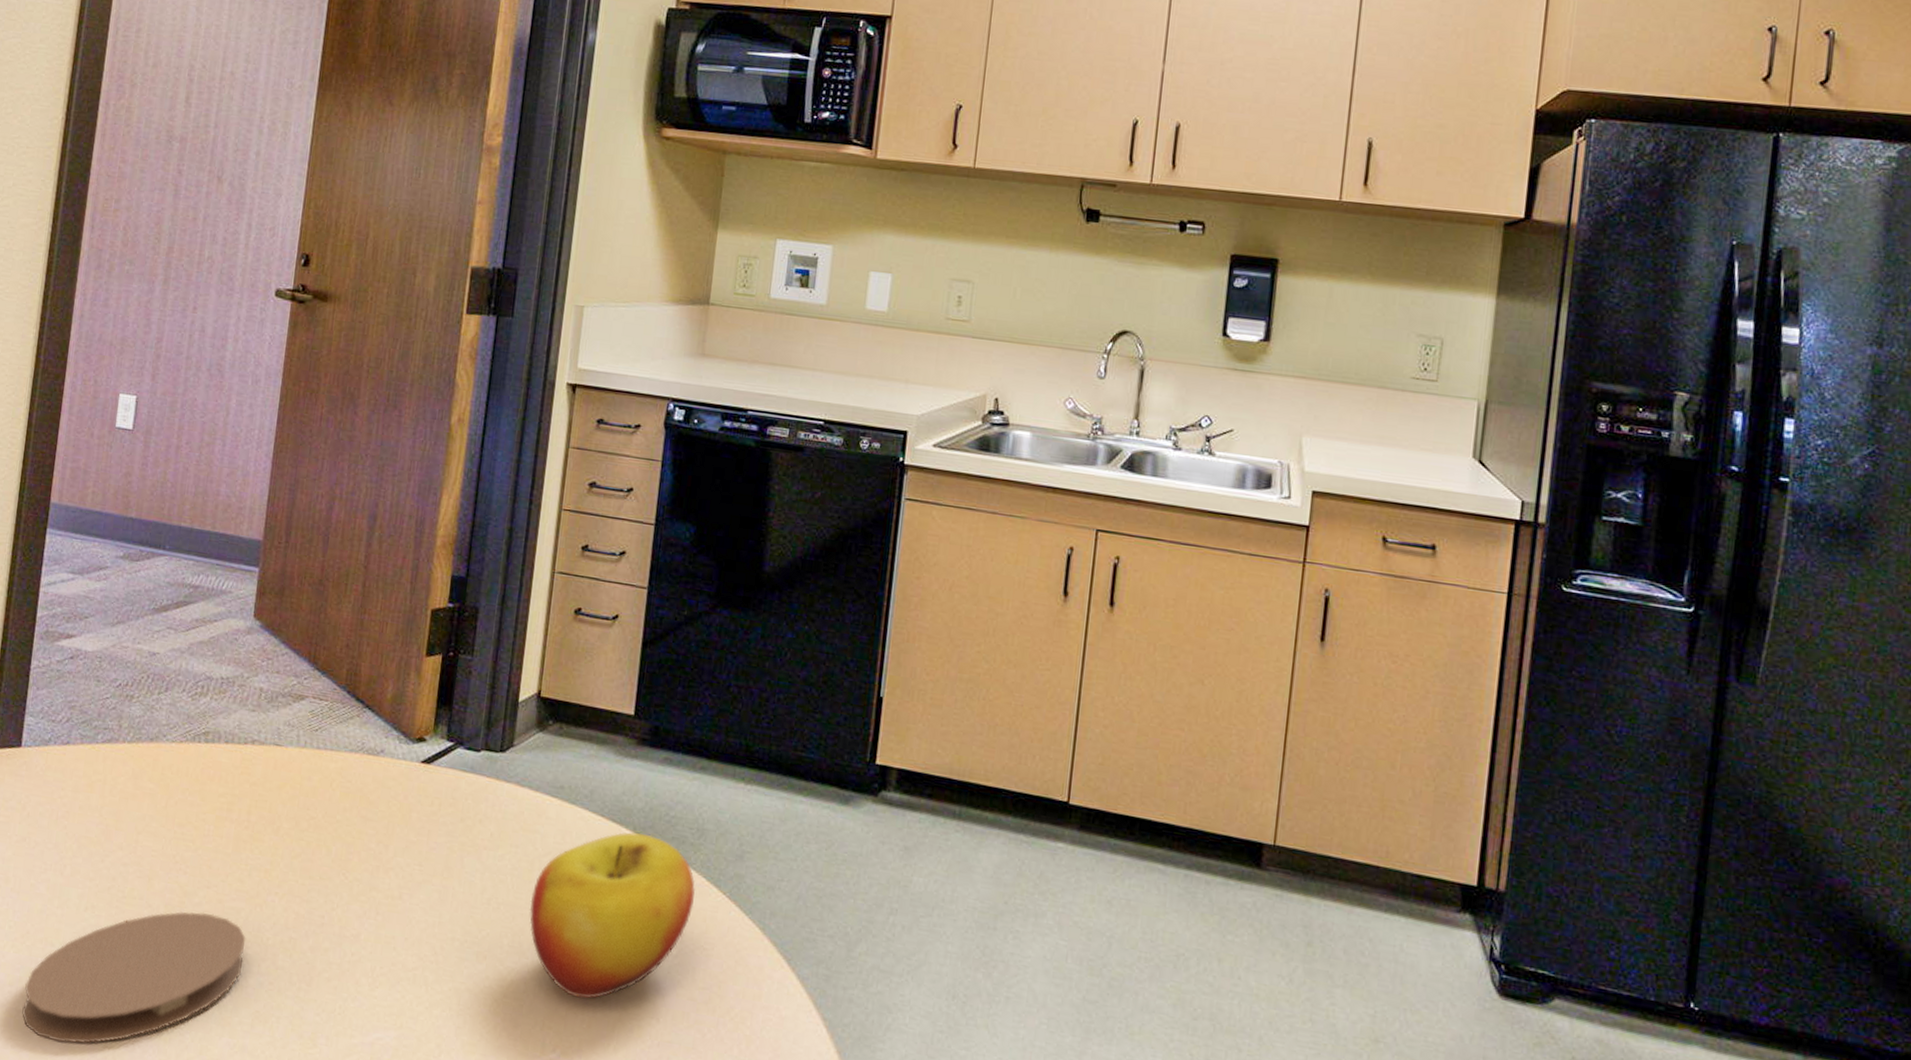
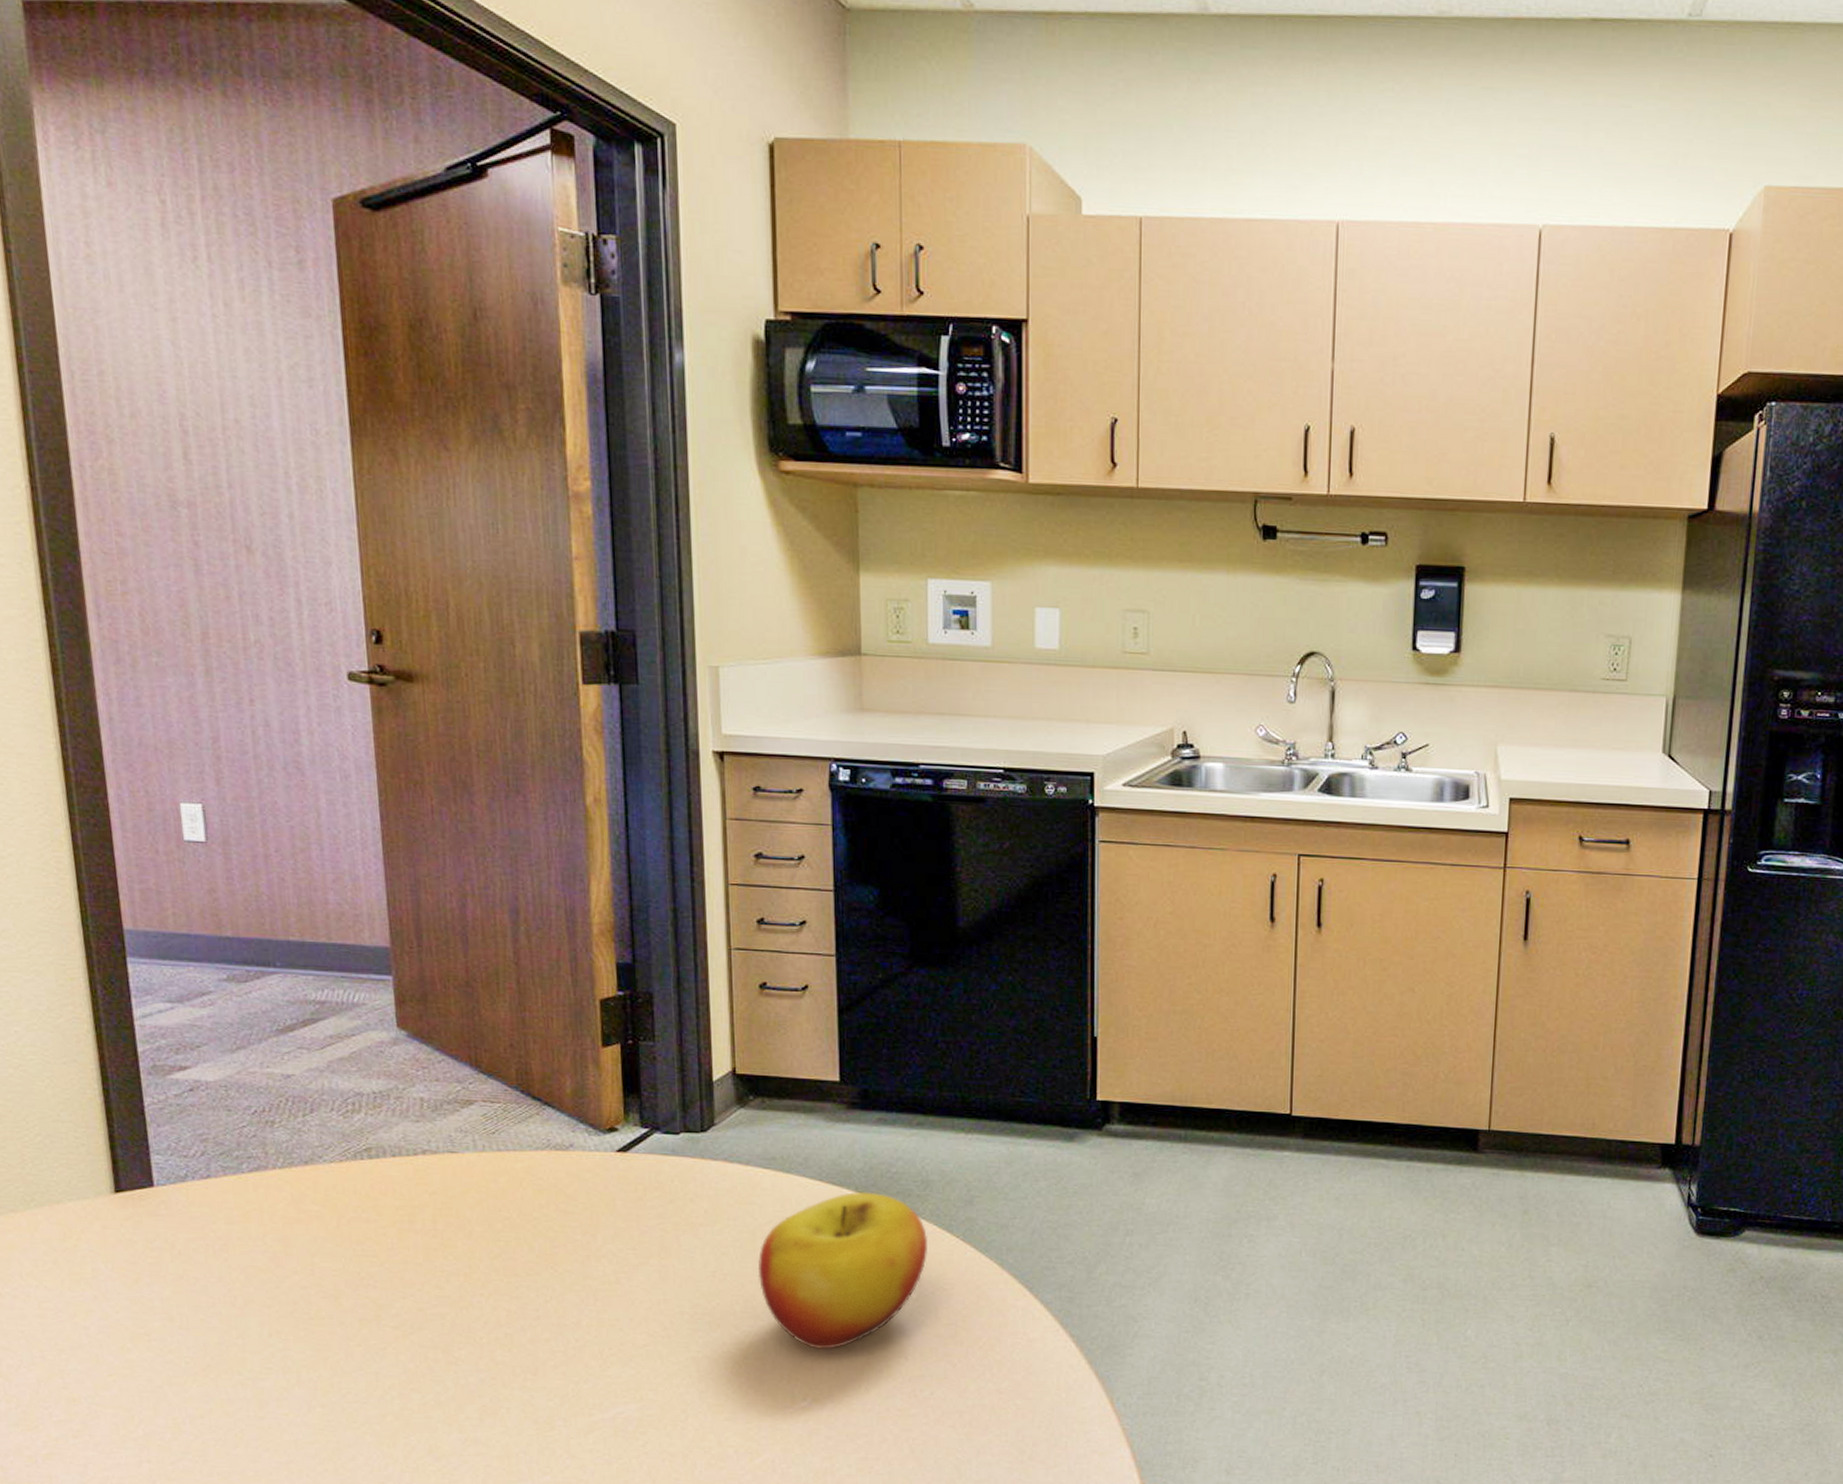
coaster: present [22,912,246,1044] -> none [218,1322,459,1463]

